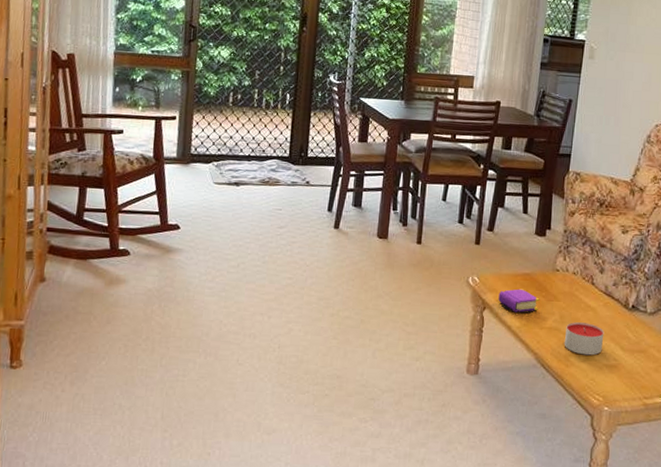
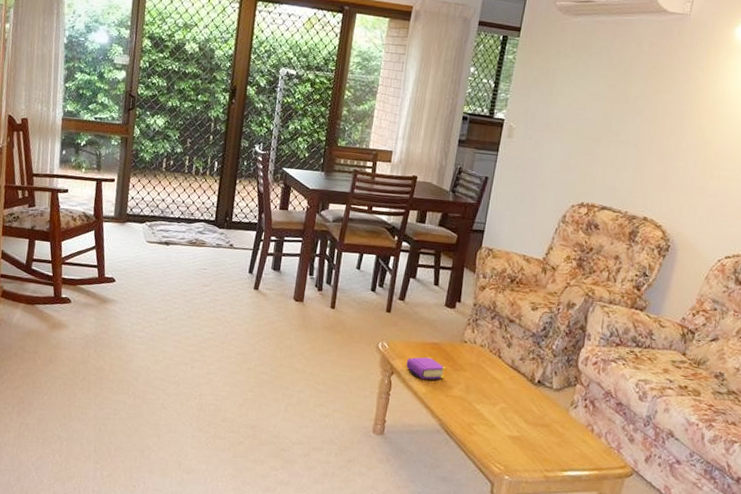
candle: present [564,322,604,356] -> none [468,392,509,426]

